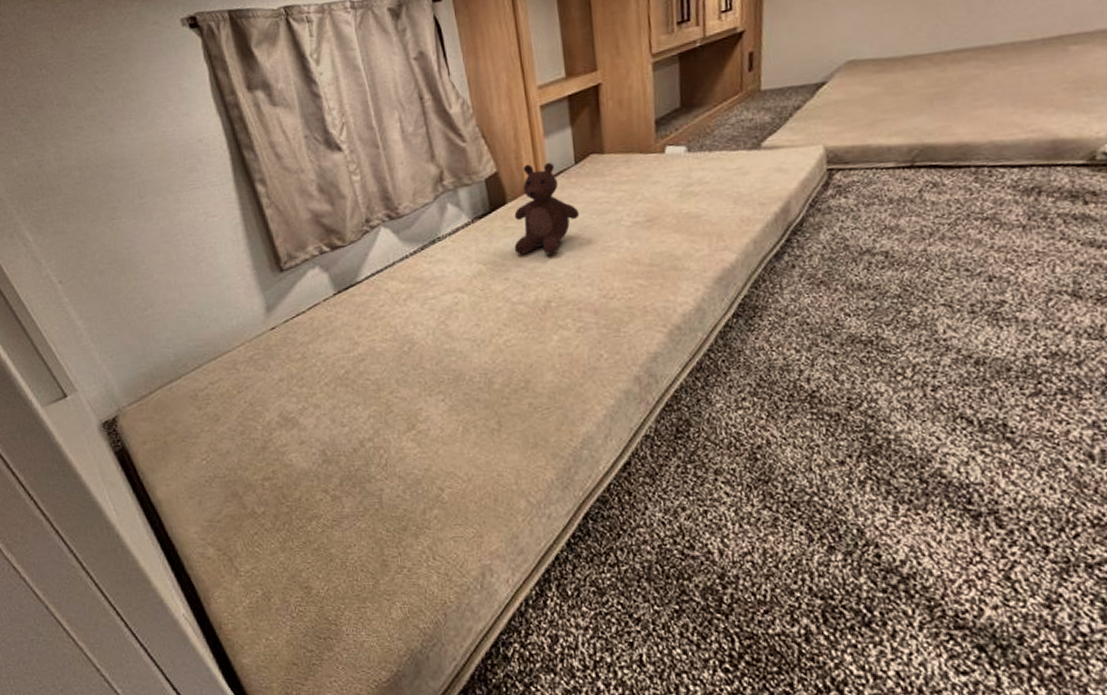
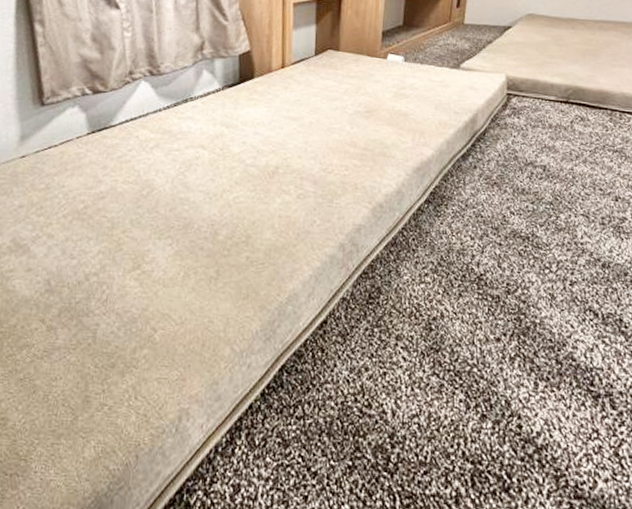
teddy bear: present [514,162,580,256] -> none [254,48,313,129]

